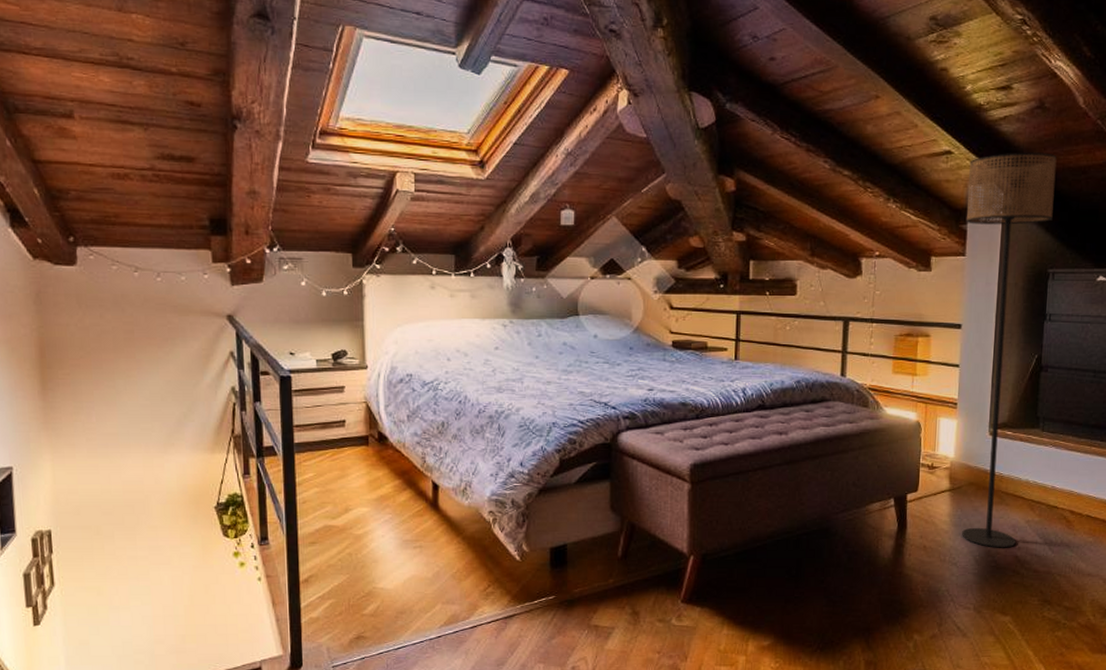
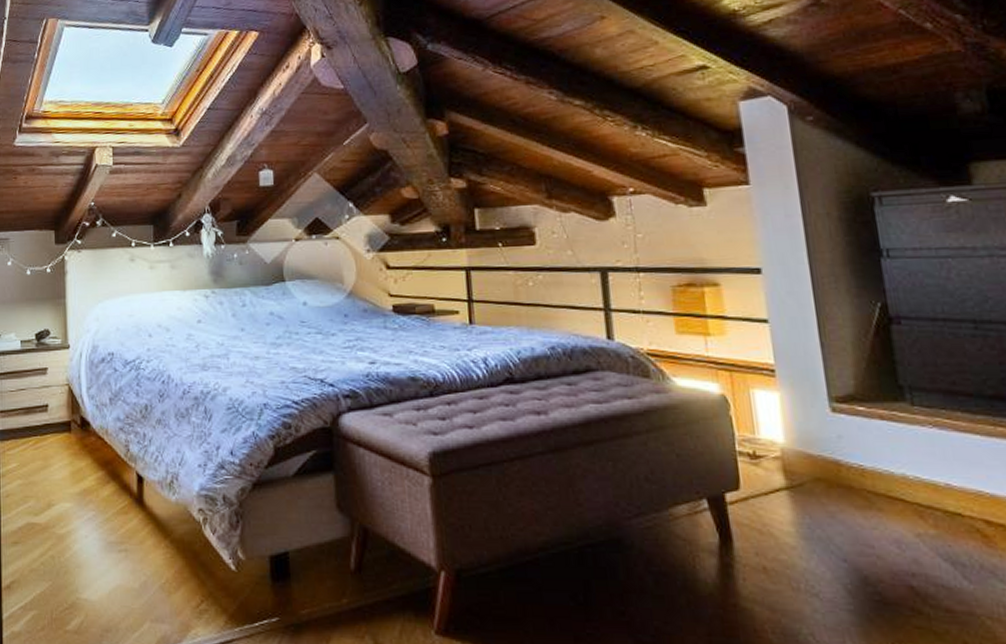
floor lamp: present [962,152,1057,548] -> none [732,54,906,574]

